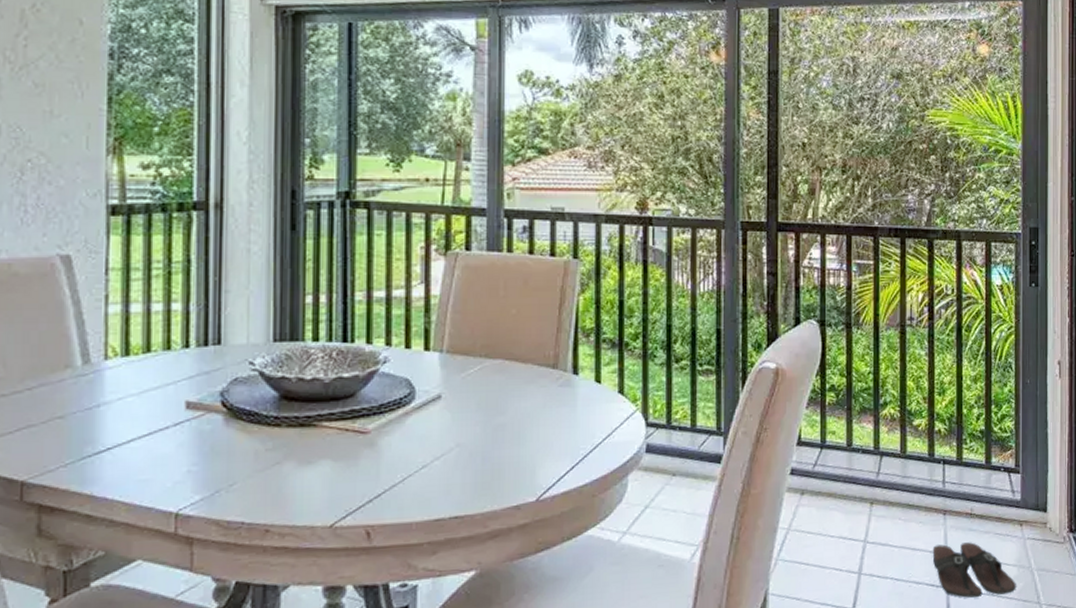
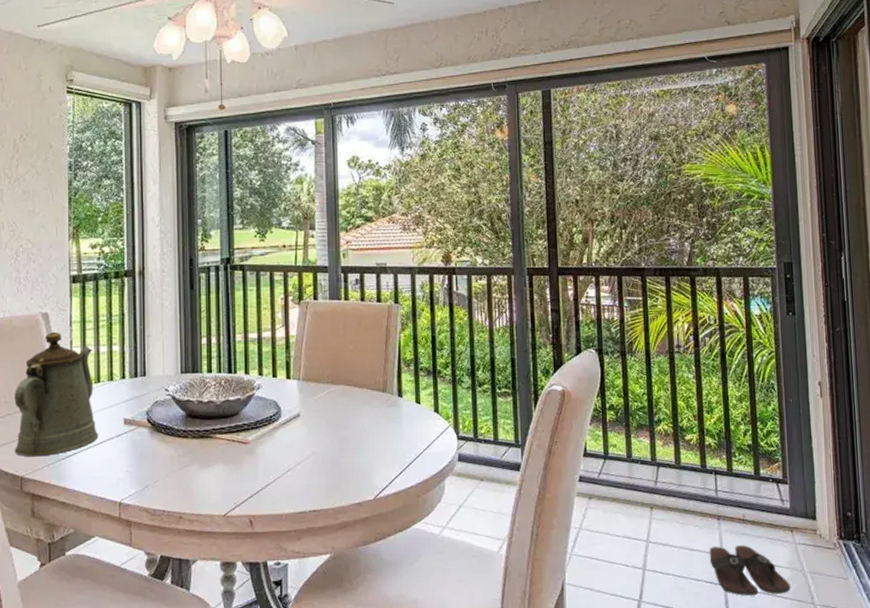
coffee pot: none [11,281,146,455] -> present [14,331,99,457]

